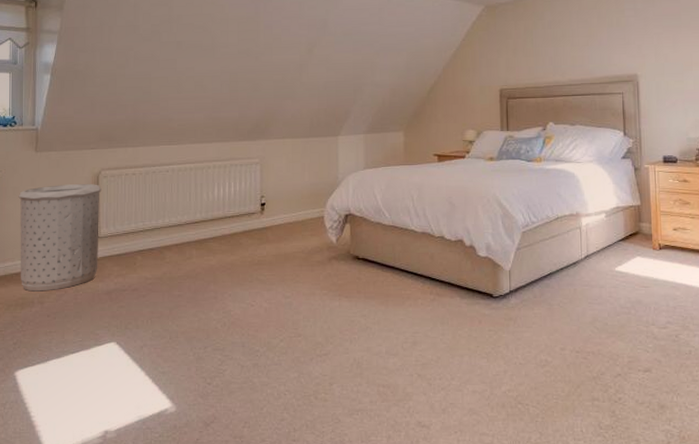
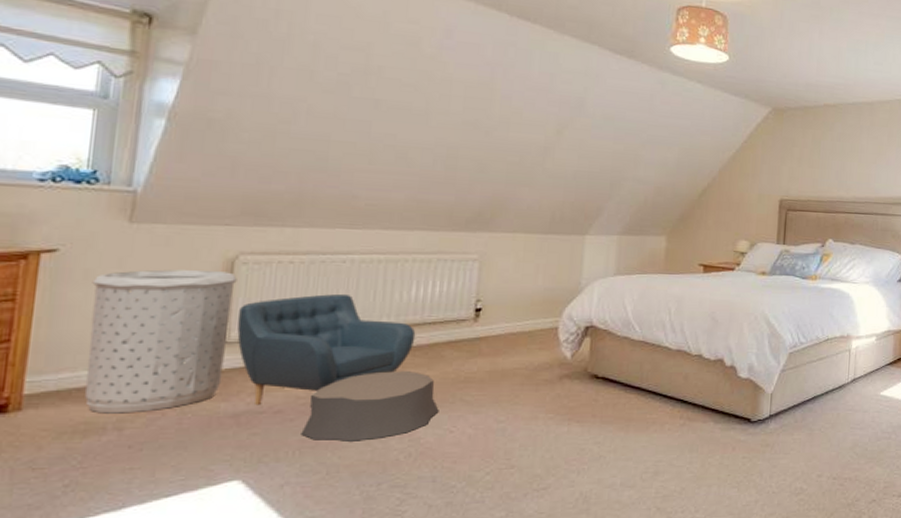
armchair: none [105,196,221,285] -> present [237,293,416,406]
pouf: none [151,256,242,313] -> present [301,371,439,442]

